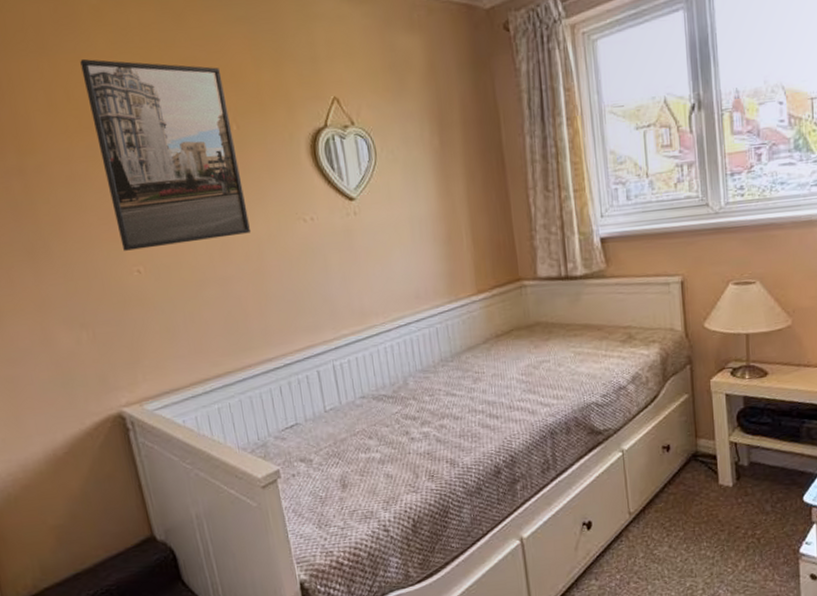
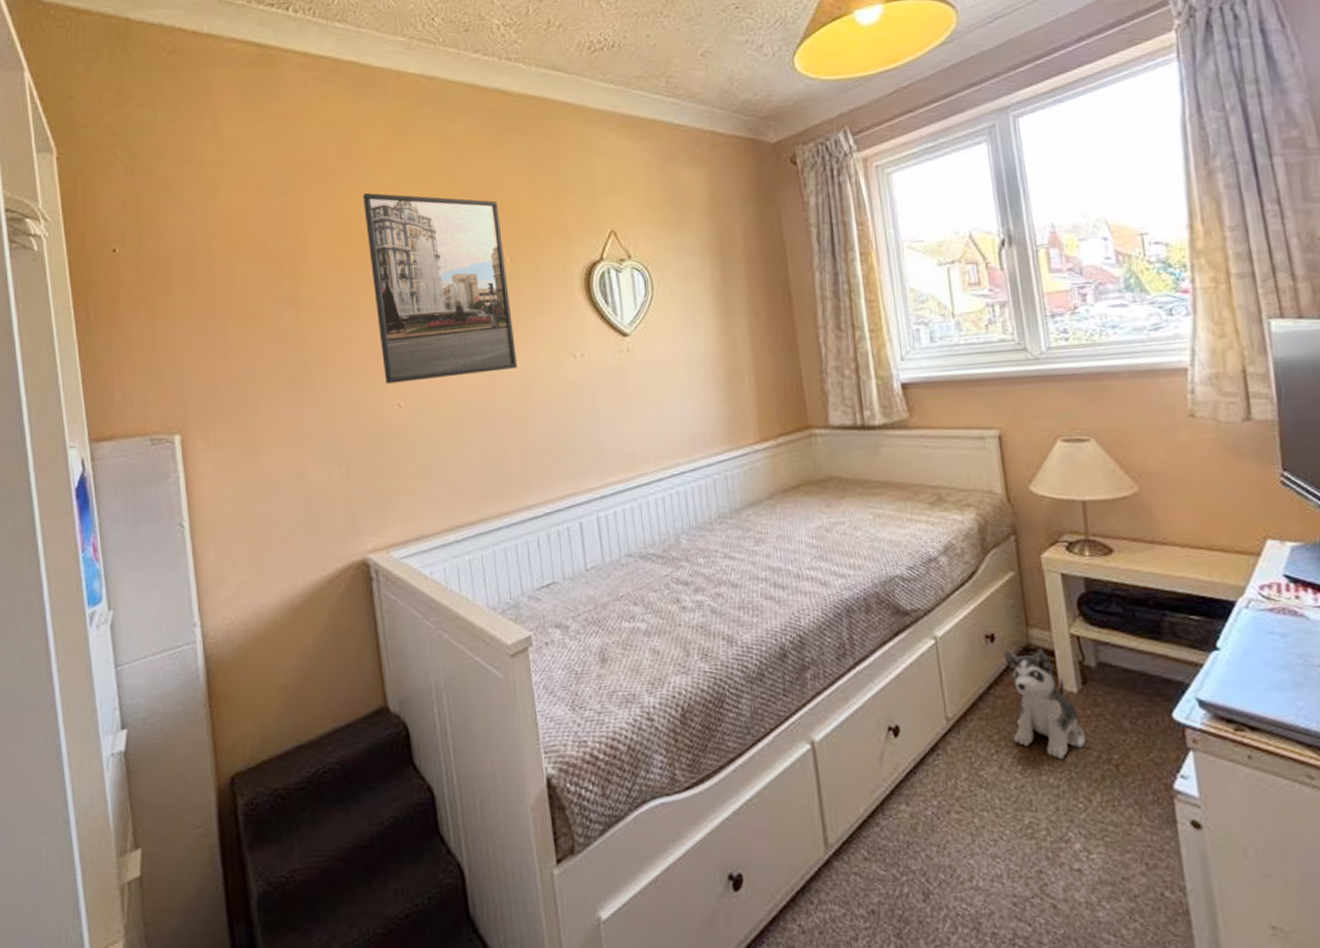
plush toy: none [676,454,736,537] -> present [1003,648,1085,759]

